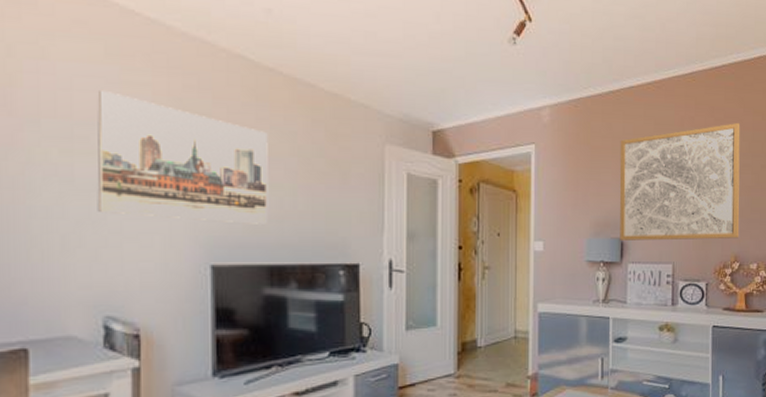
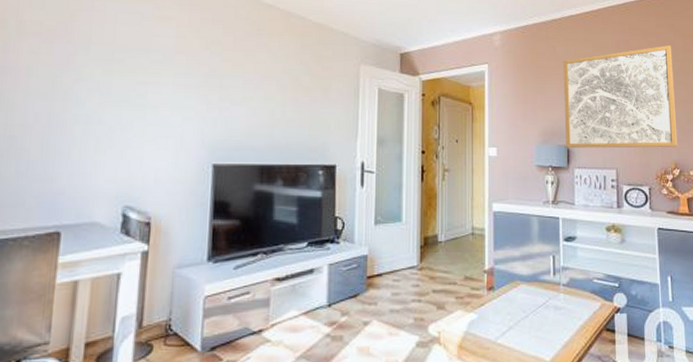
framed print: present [97,89,268,224] -> none [126,23,265,130]

